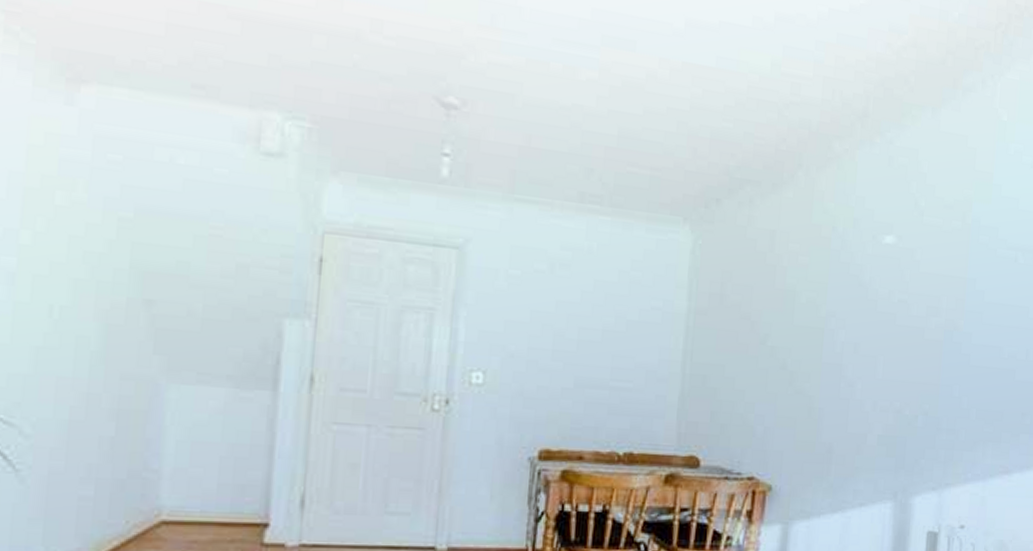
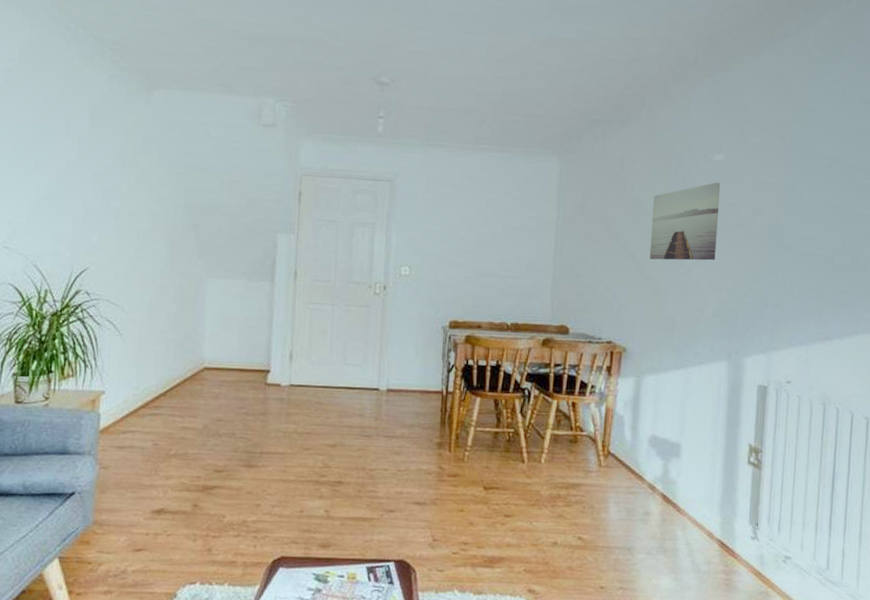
wall art: none [803,271,891,372] -> present [649,182,721,261]

